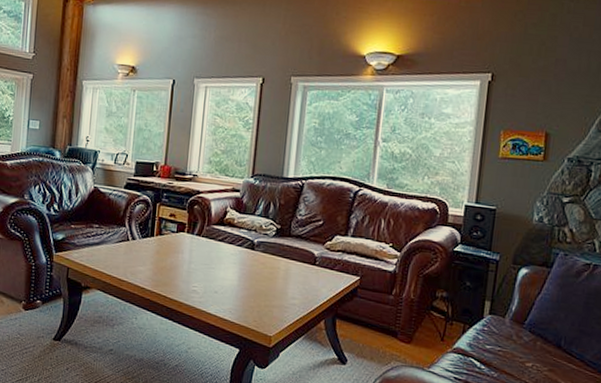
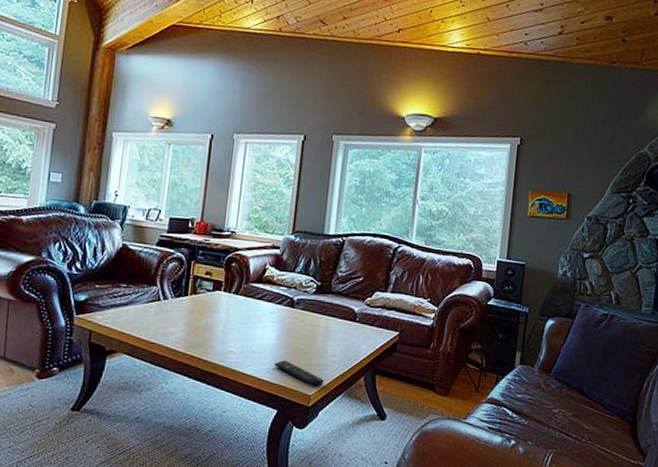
remote control: none [236,301,284,329] -> present [274,360,324,387]

